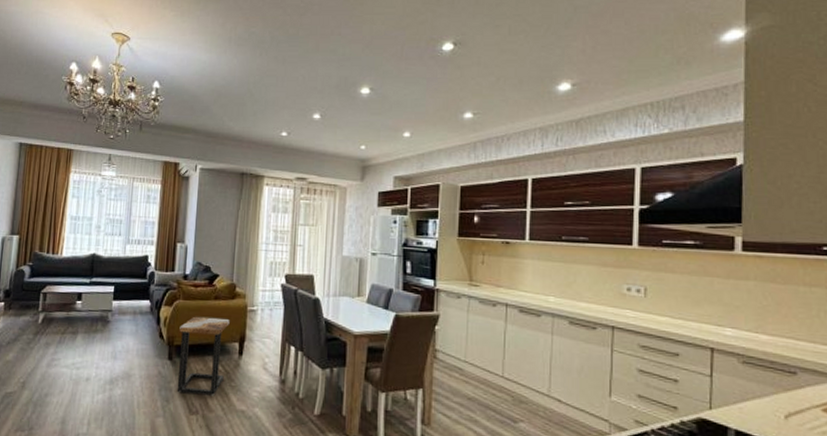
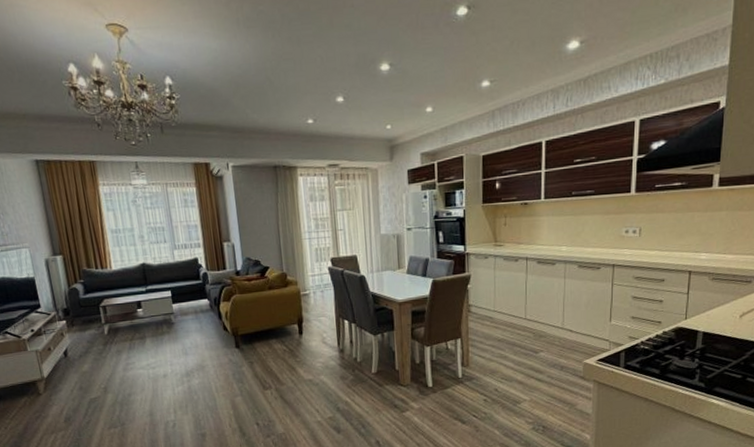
side table: present [176,316,230,396] -> none [241,305,289,374]

